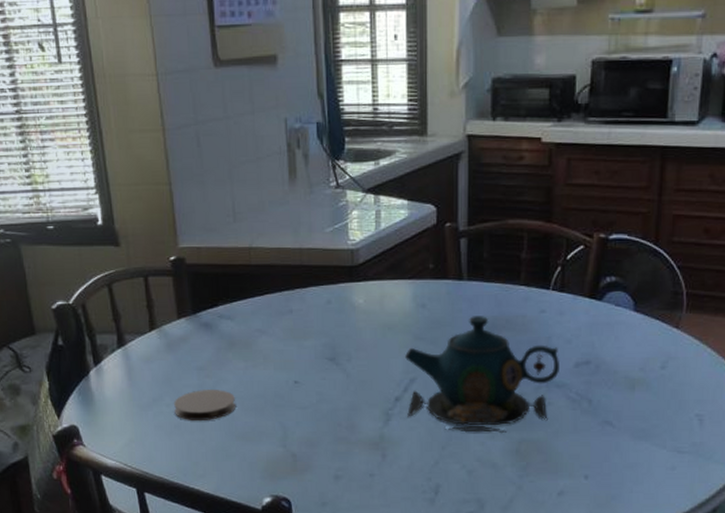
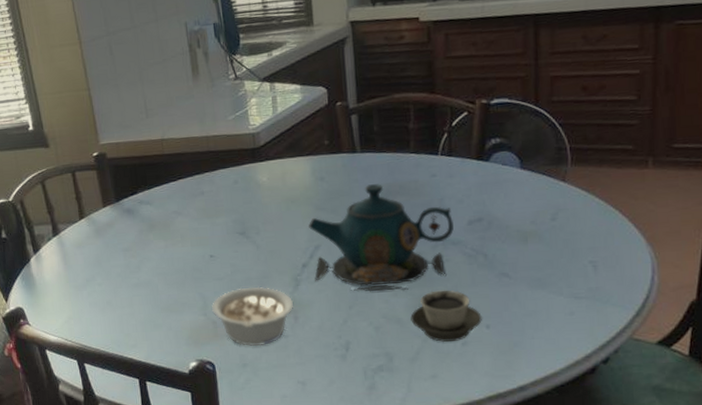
coaster: present [174,390,236,421] -> none [105,267,160,297]
legume: none [291,419,383,485] -> present [211,286,294,347]
cup: none [506,435,581,490] -> present [410,290,482,342]

